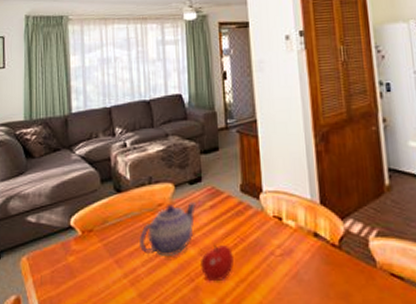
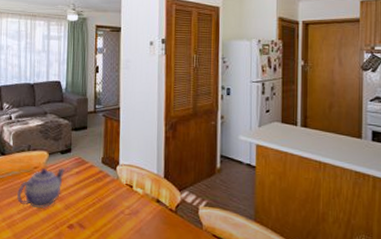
fruit: present [201,244,234,282] -> none [65,201,91,231]

